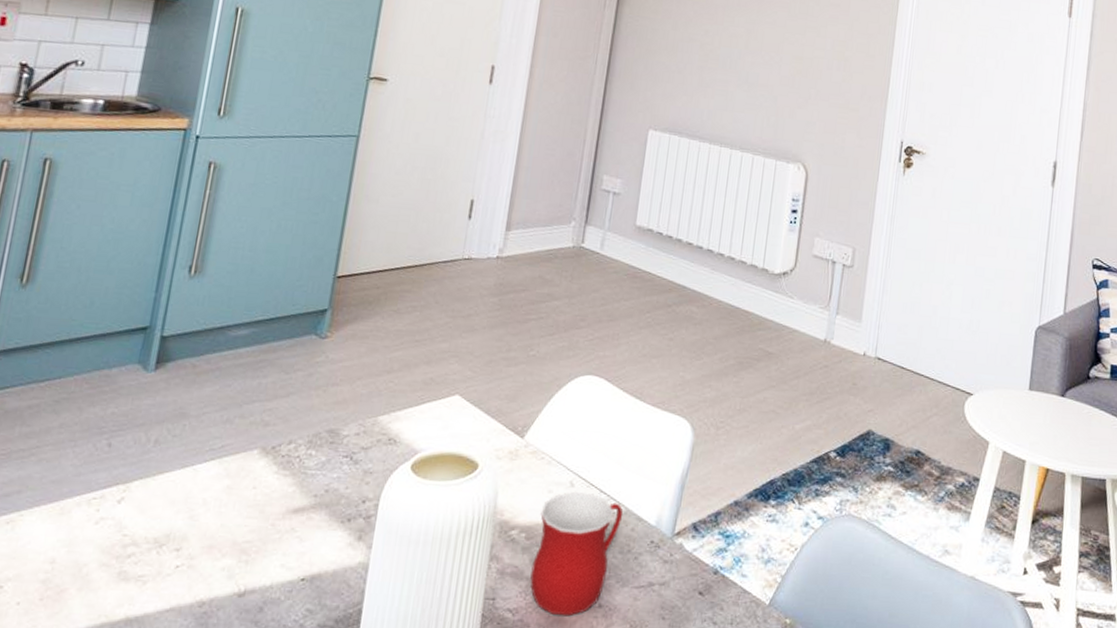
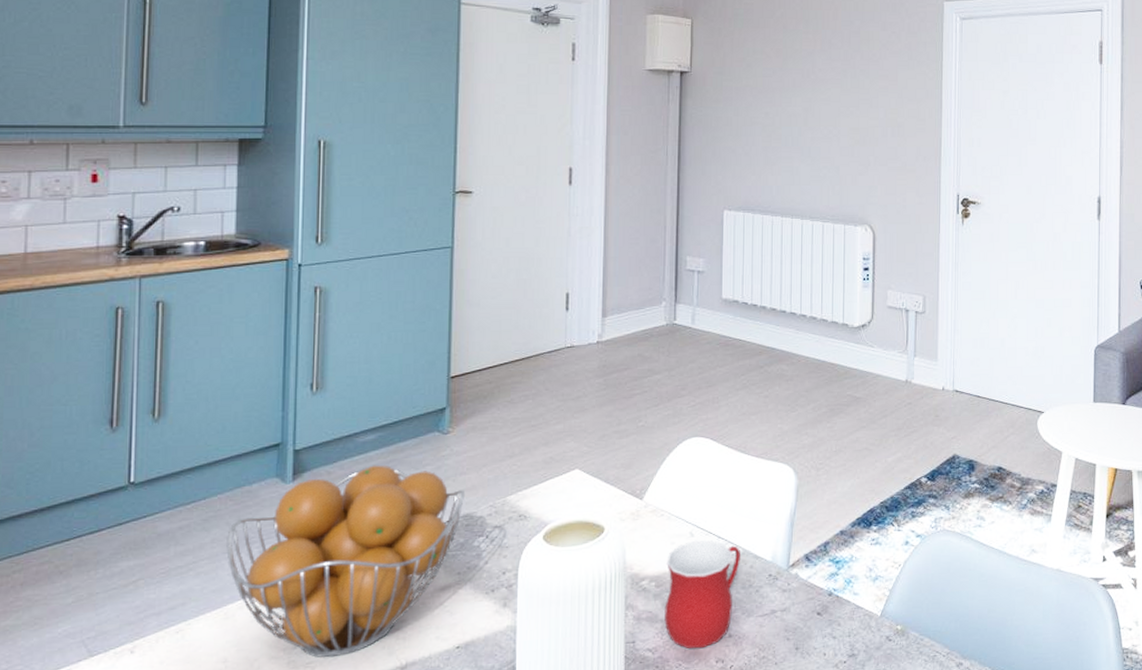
fruit basket: none [73,363,334,573] -> present [226,465,464,658]

